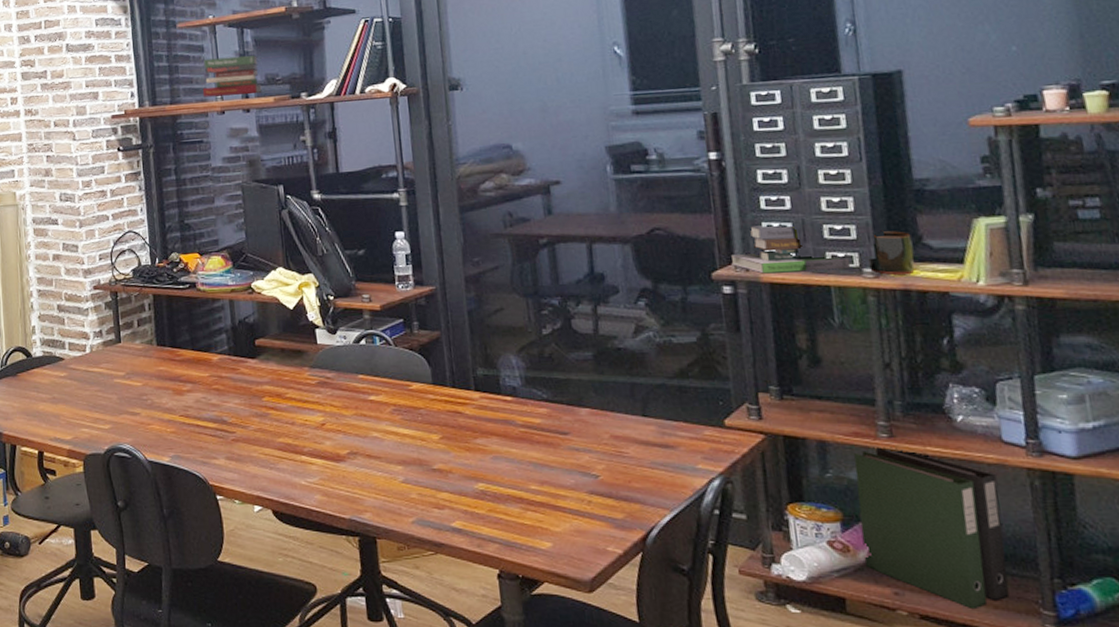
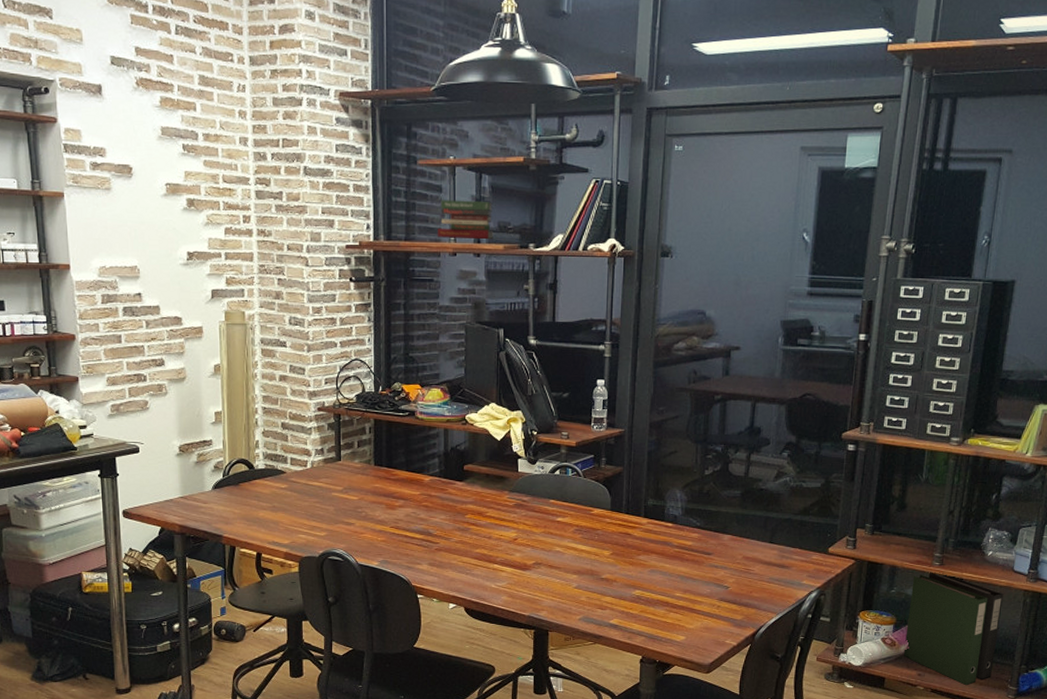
books: present [730,226,851,274] -> none [858,398,944,438]
mug: present [868,231,915,275] -> none [956,410,990,444]

